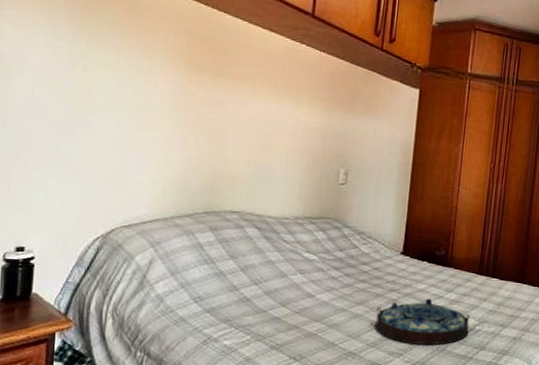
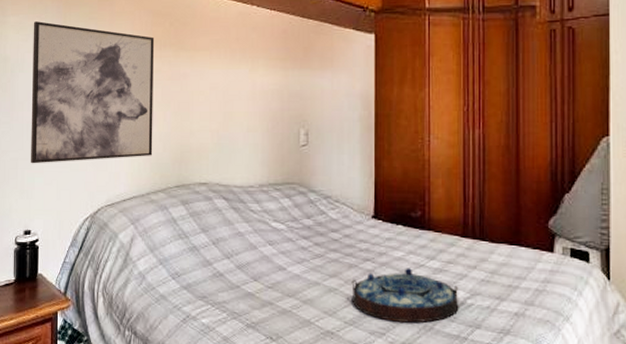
wall art: none [28,20,191,180] -> present [31,21,155,164]

